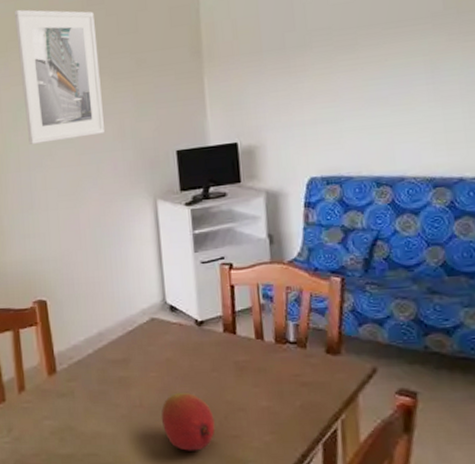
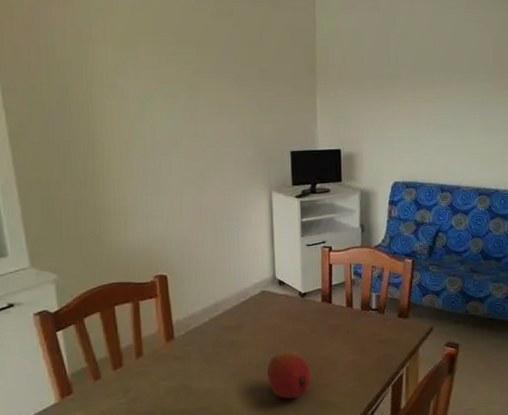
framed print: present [14,9,104,145] -> none [145,7,228,134]

